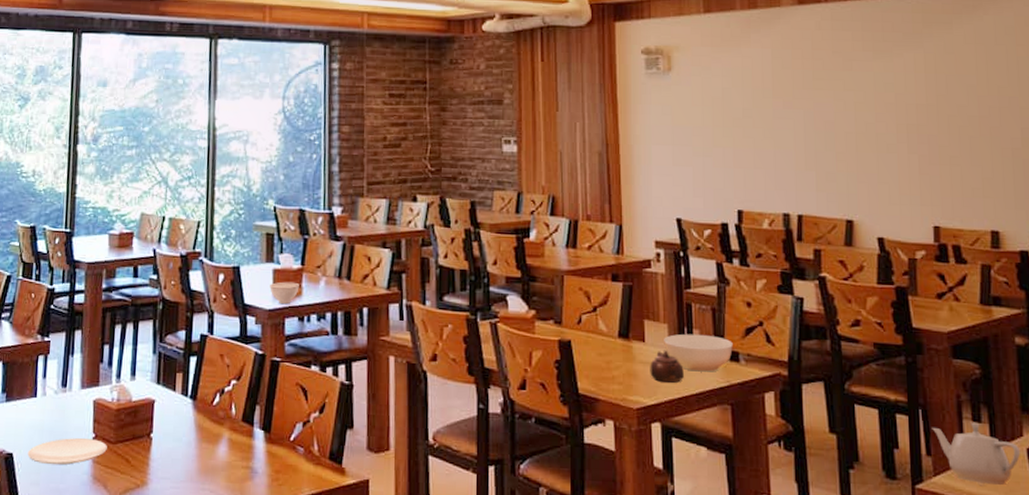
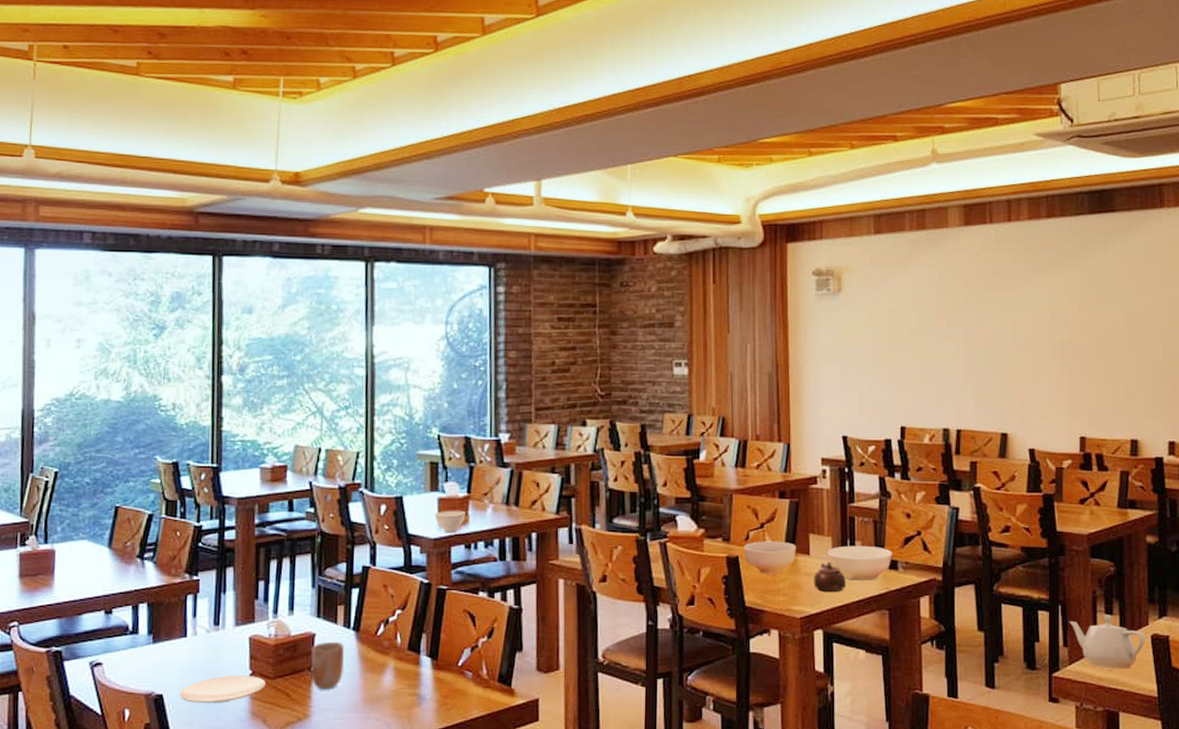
cup: none [149,409,181,457] -> present [310,642,344,689]
bowl: none [576,325,631,361] -> present [744,541,797,574]

